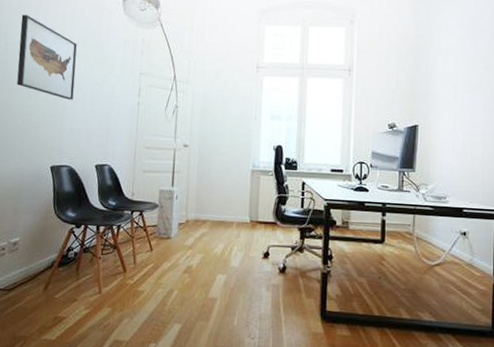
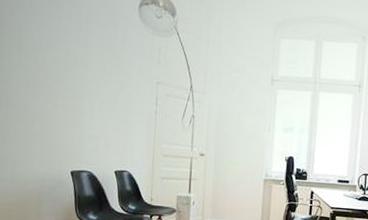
wall art: present [17,15,77,100] -> none [33,17,93,107]

